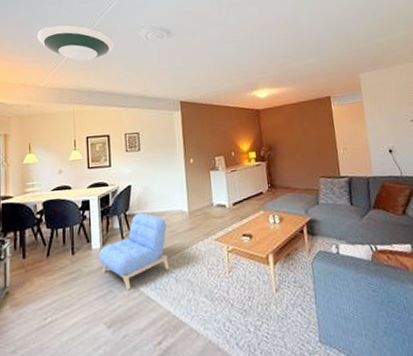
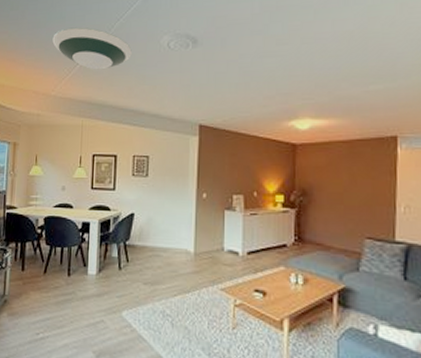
armchair: present [98,212,170,290] -> none [93,245,168,324]

